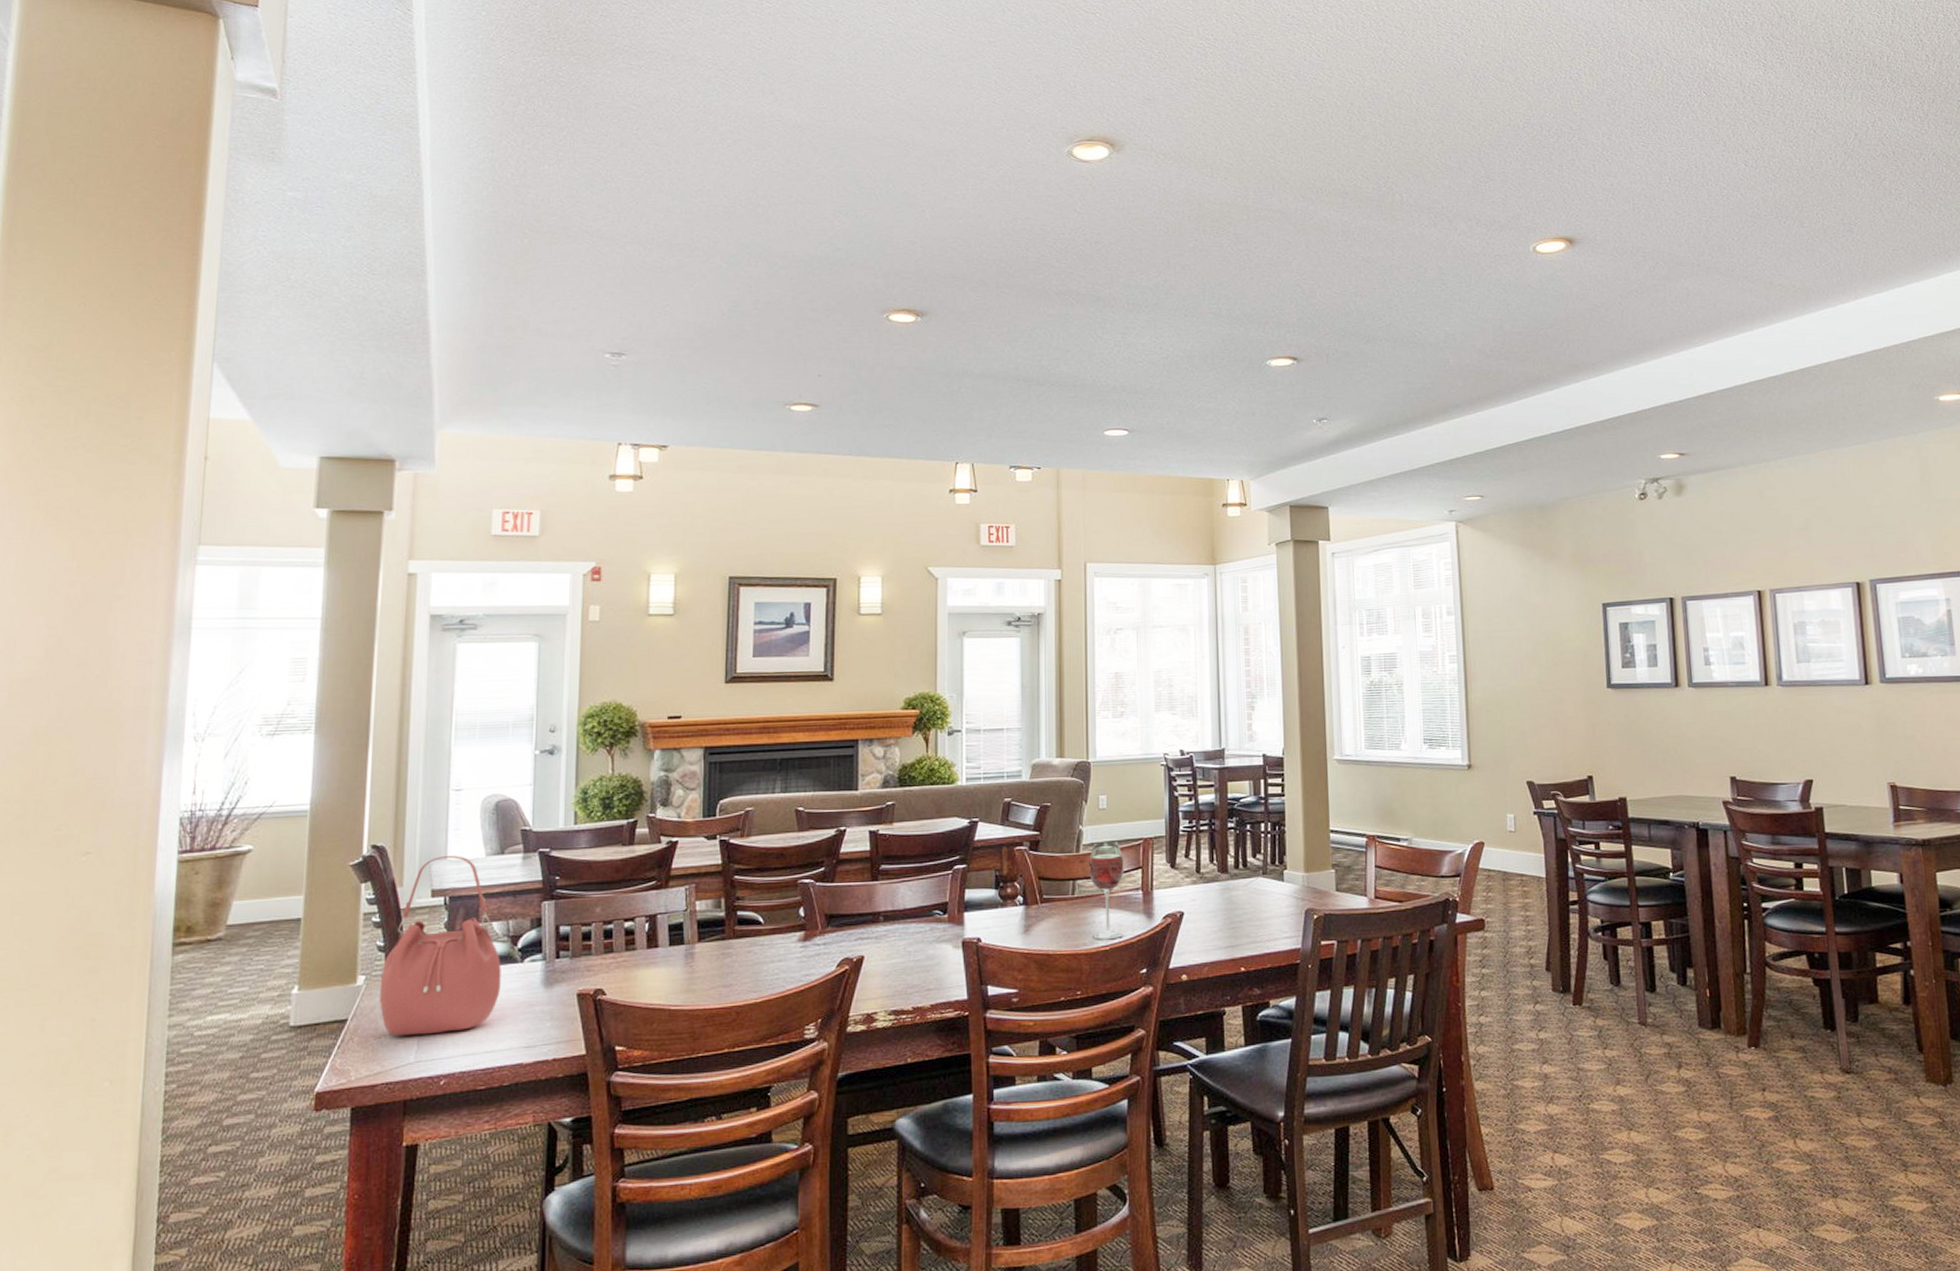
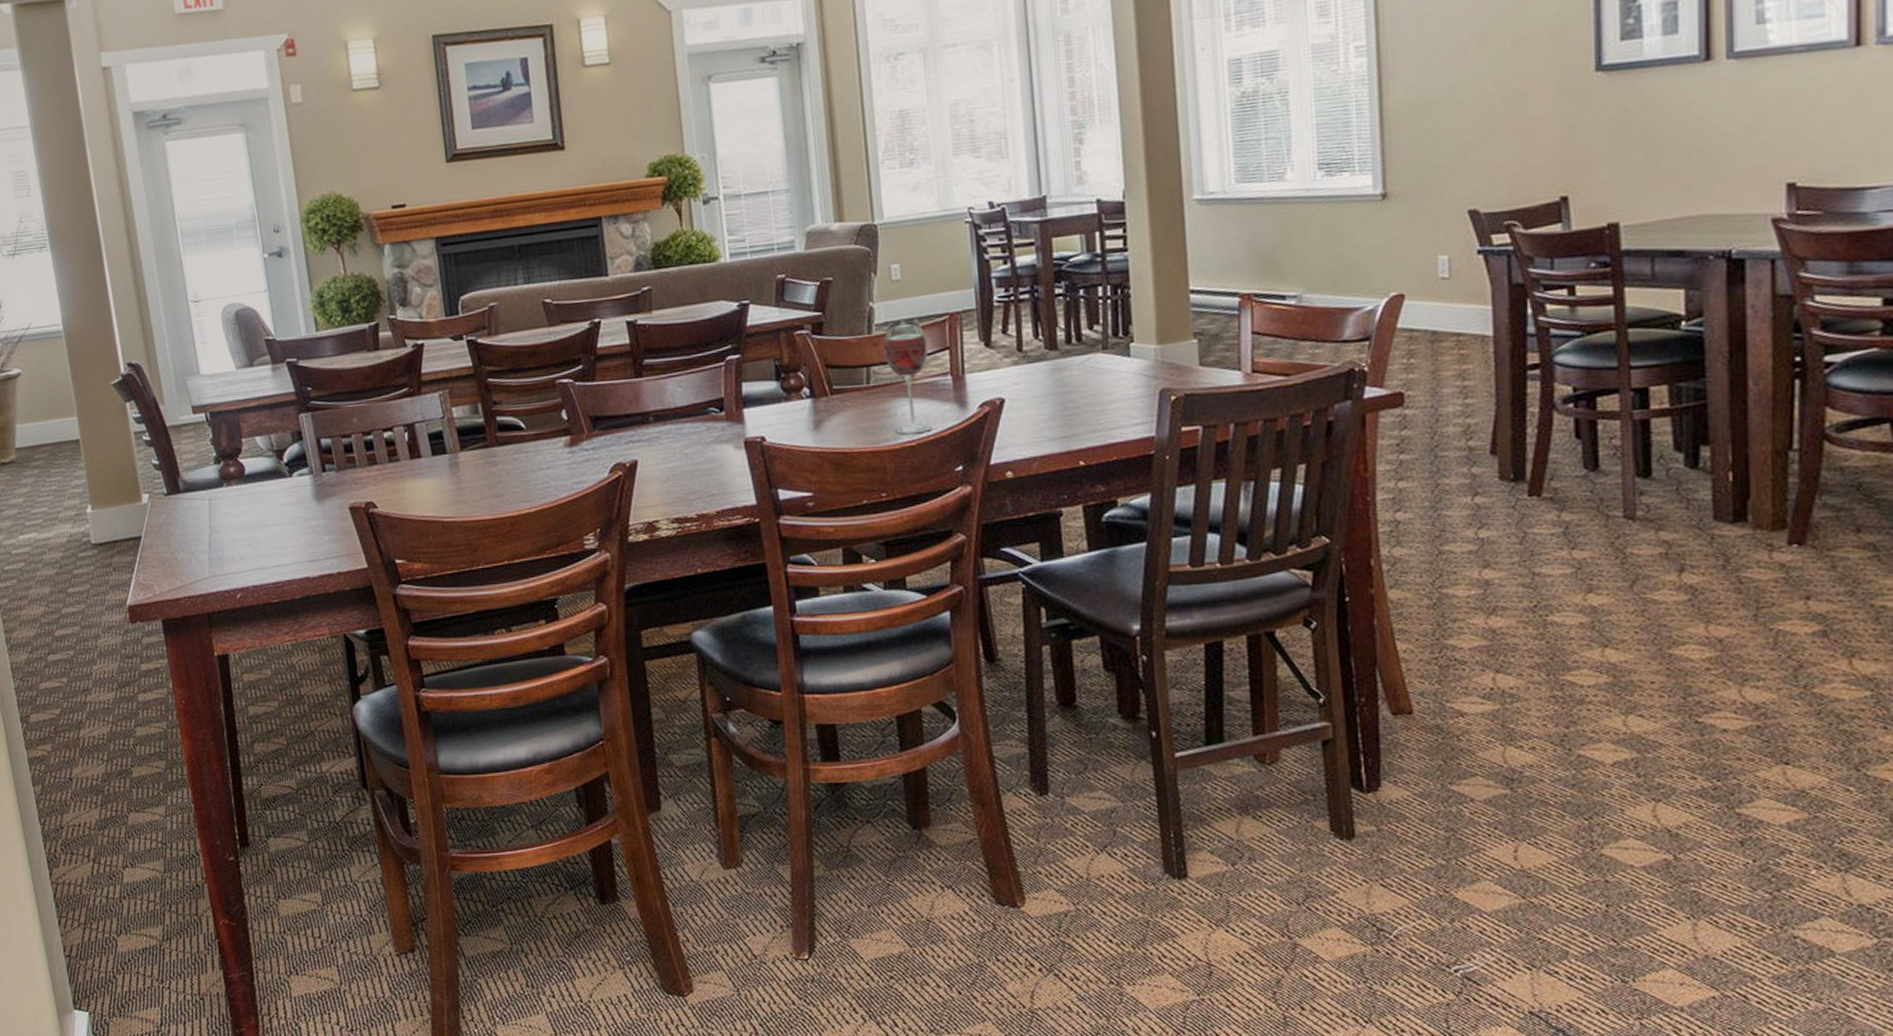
handbag: present [379,855,501,1037] -> none [161,369,276,552]

